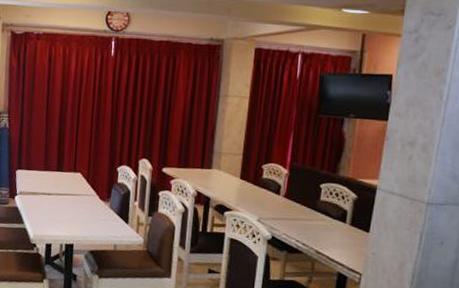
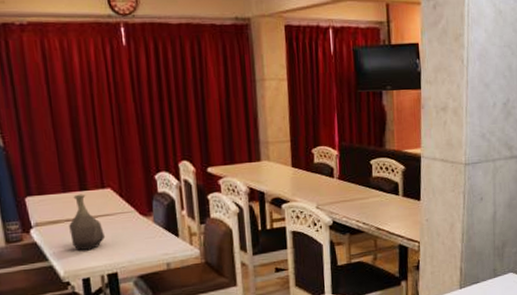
vase: none [43,173,70,222] -> present [69,194,106,251]

